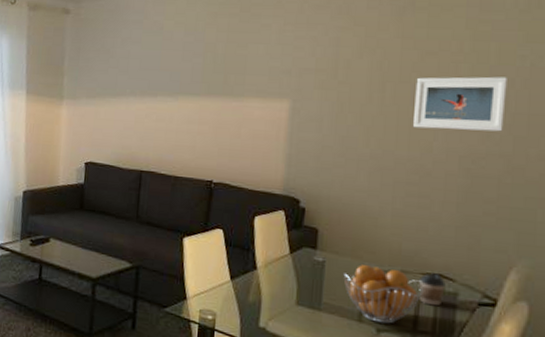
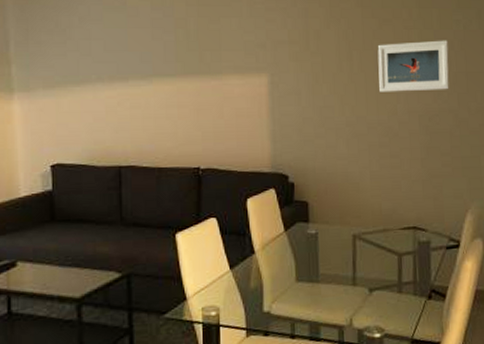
fruit basket: present [343,265,424,324] -> none [335,229,404,283]
coffee cup: present [419,273,446,306] -> none [399,226,420,257]

